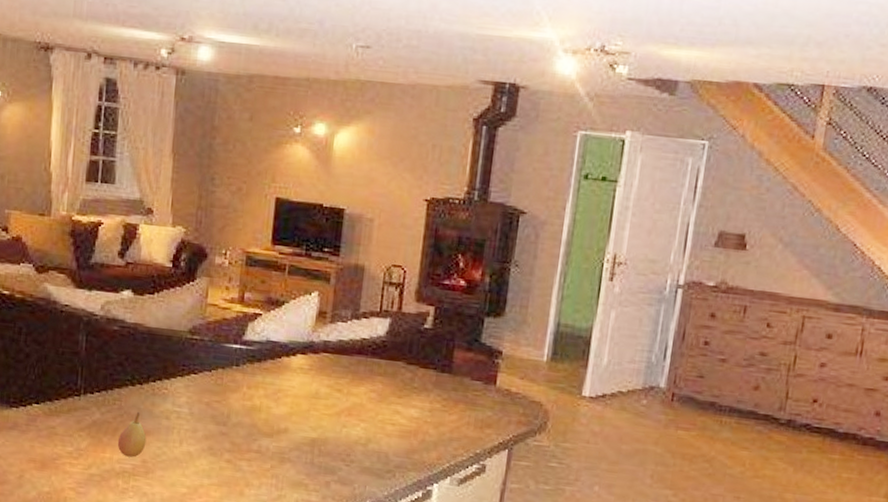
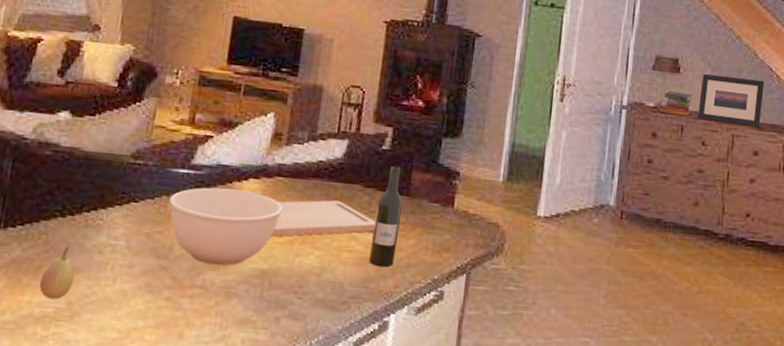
soup bowl: none [225,361,330,434] -> present [169,187,283,266]
cutting board: none [319,376,419,409] -> present [271,200,376,237]
wine bottle: none [412,344,446,441] -> present [368,166,404,268]
books: none [719,268,759,297] -> present [658,90,692,117]
picture frame: none [764,251,846,308] -> present [698,74,765,127]

